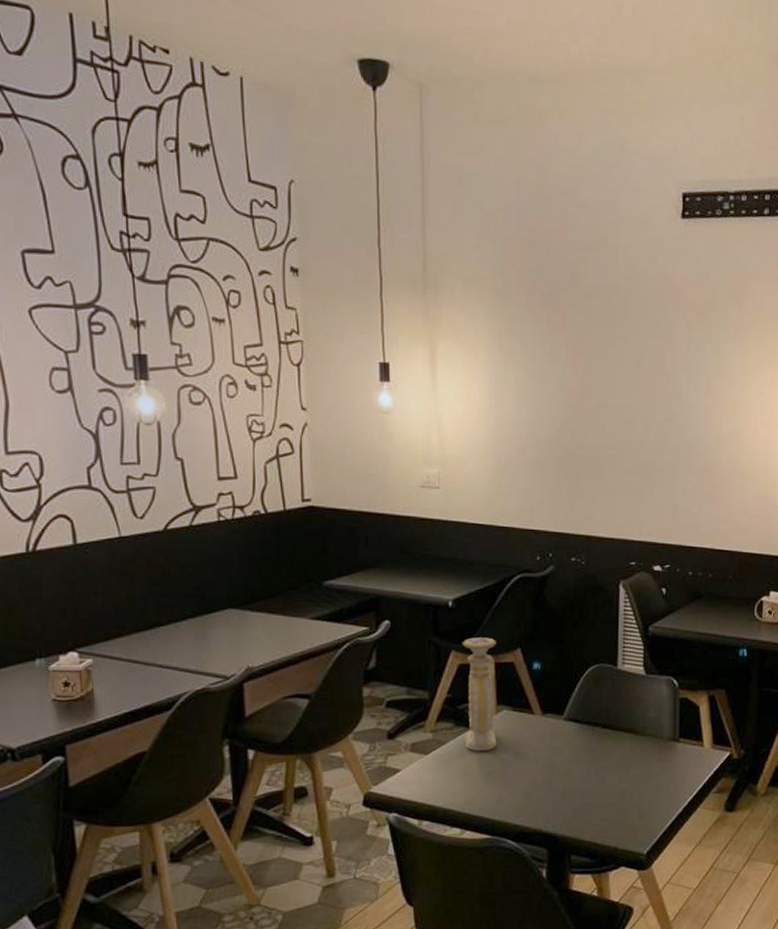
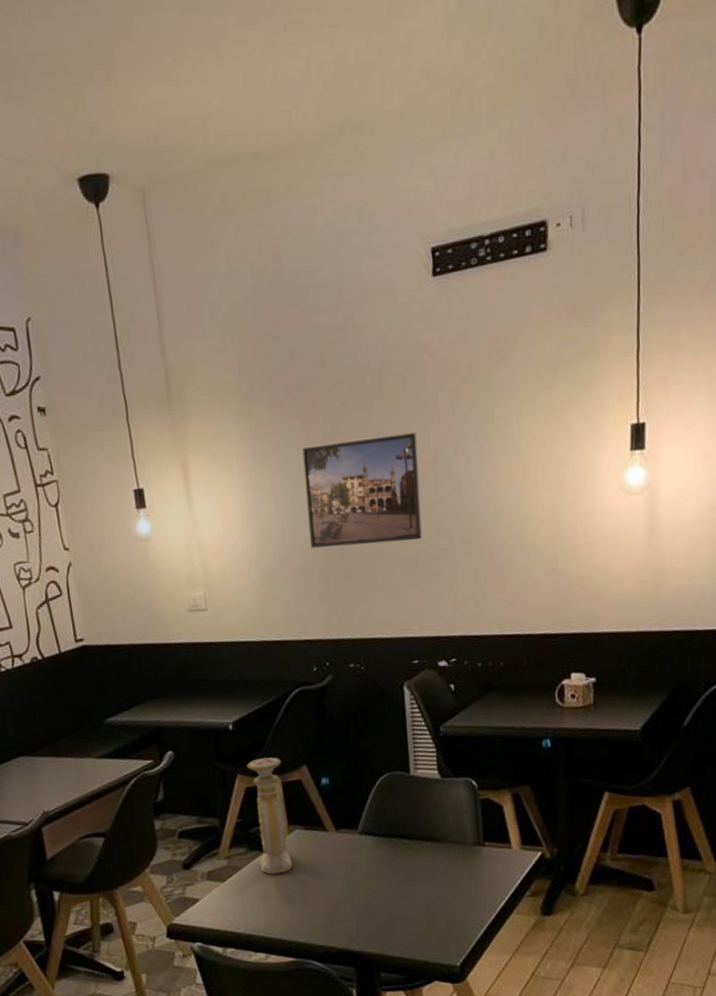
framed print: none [546,350,654,452] -> present [302,432,422,548]

